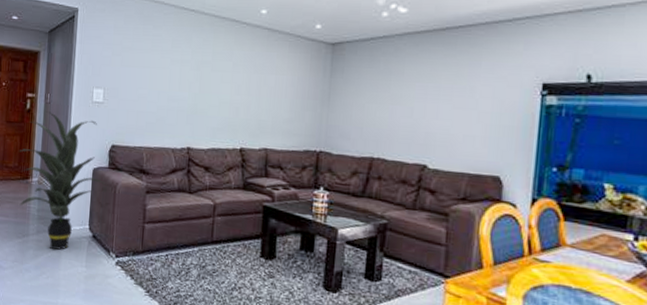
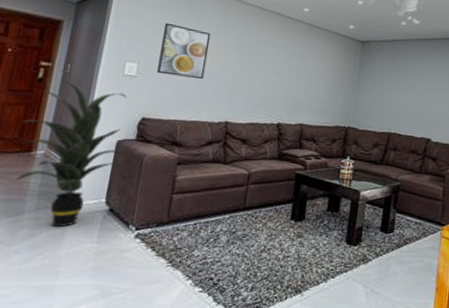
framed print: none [121,43,167,102] -> present [157,22,211,79]

